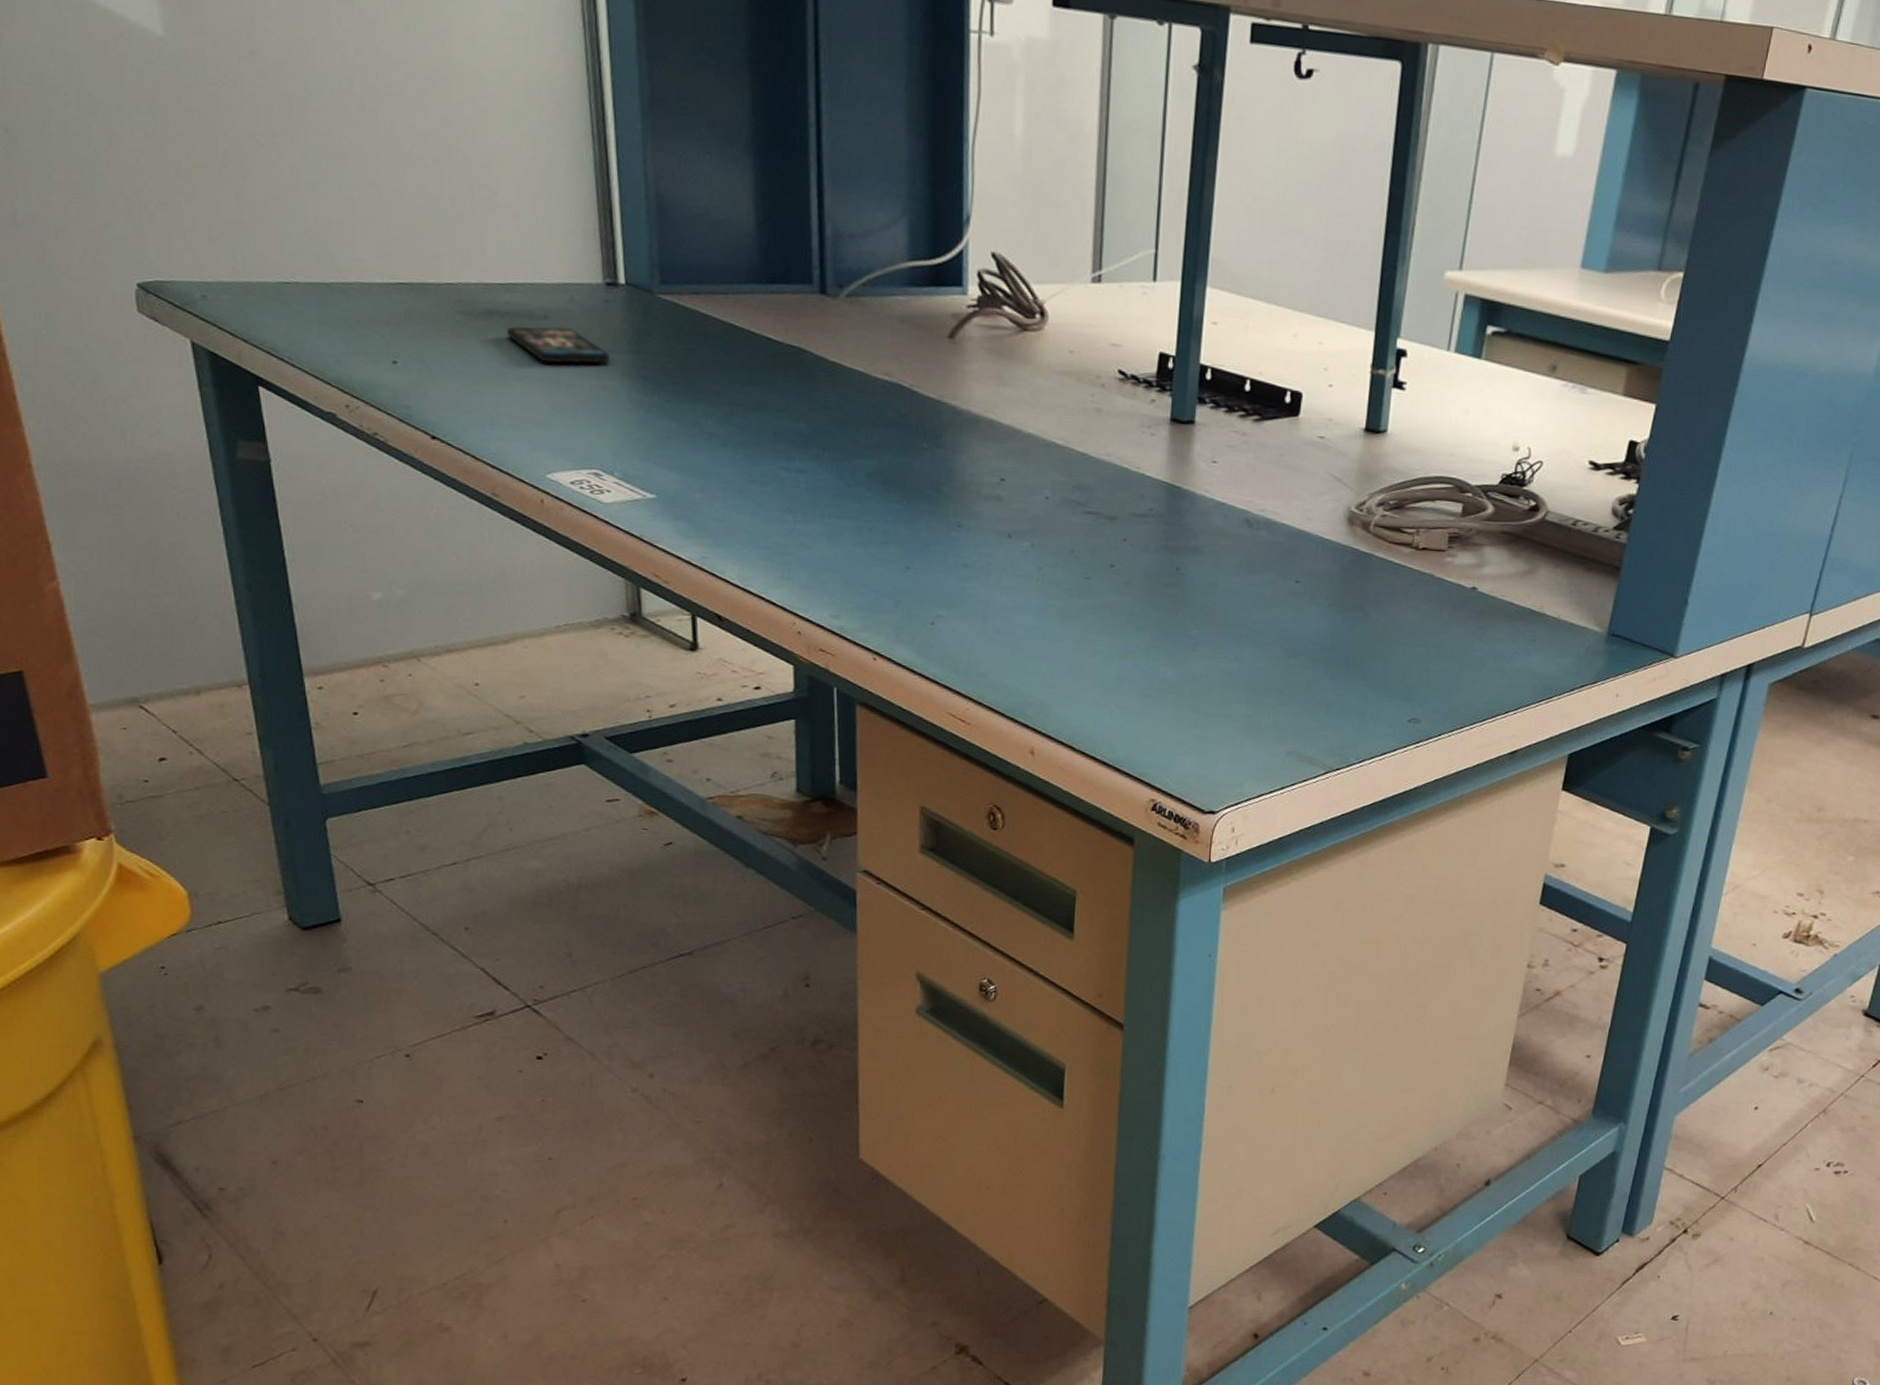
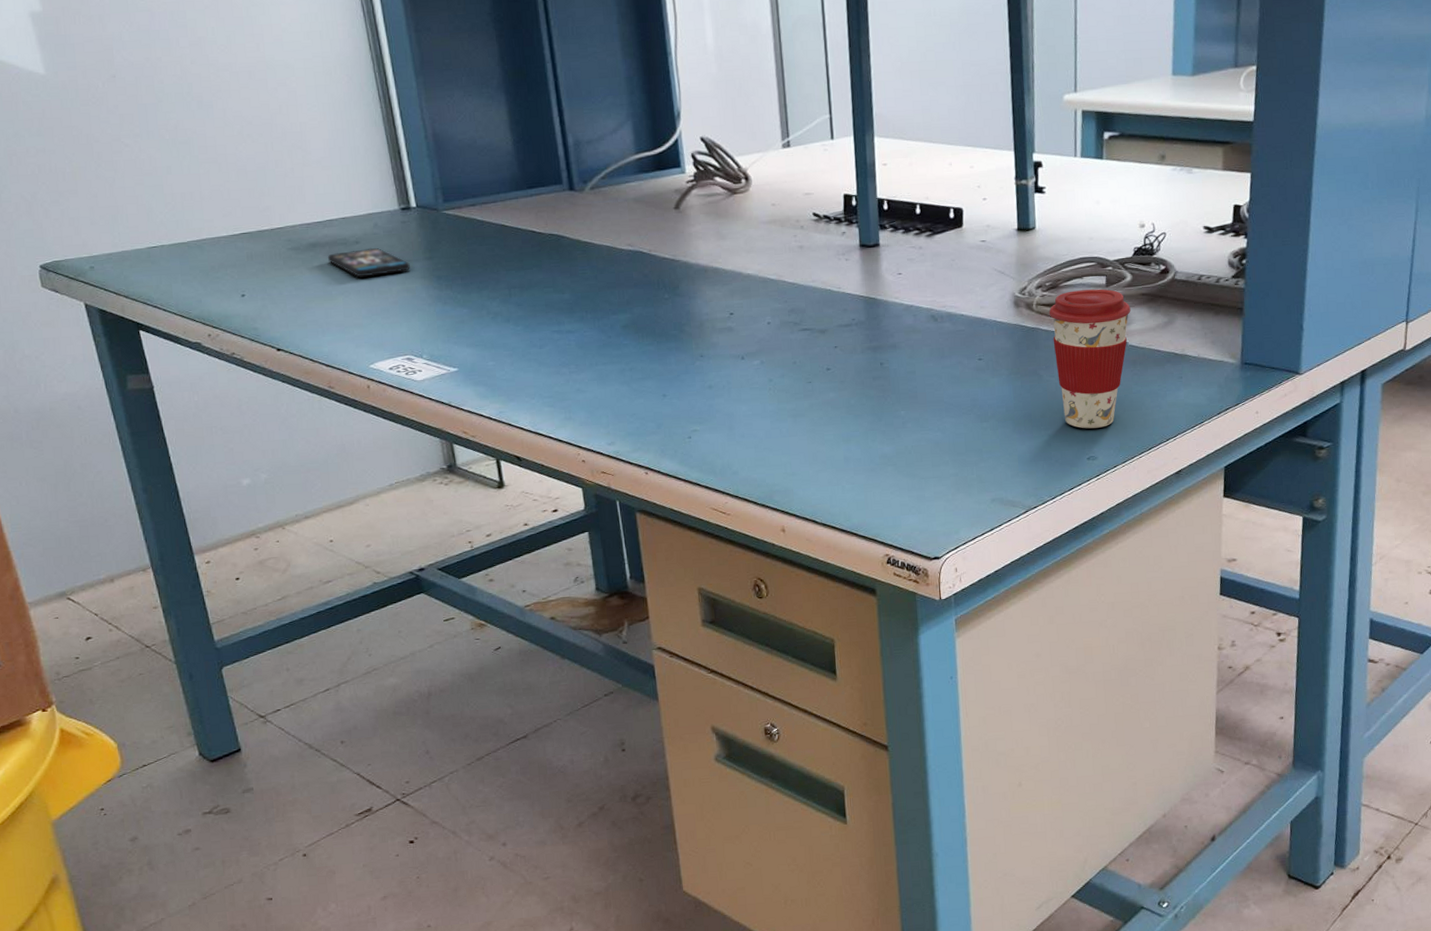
coffee cup: none [1387,515,1487,686] -> present [1049,289,1131,429]

